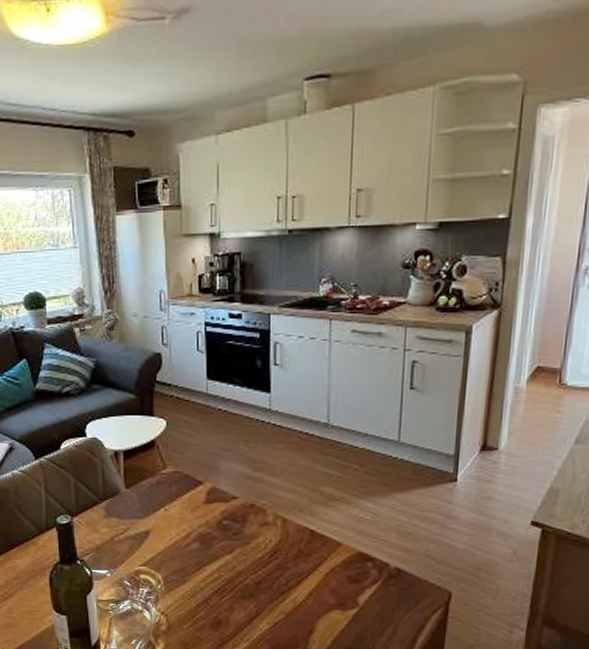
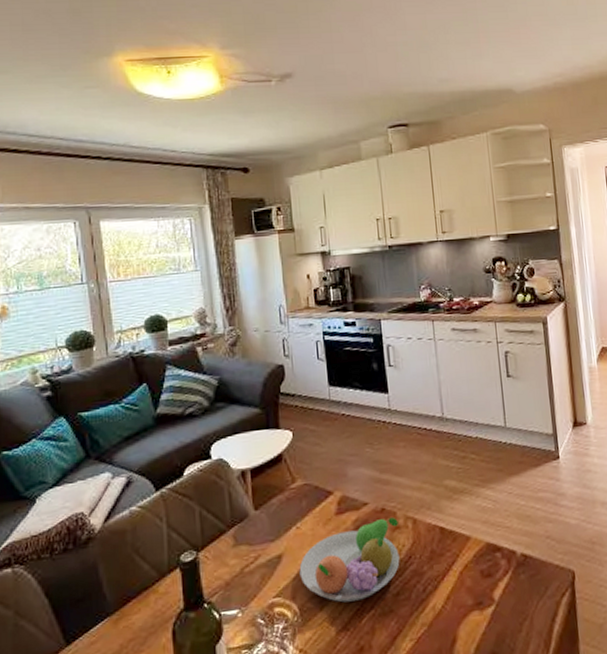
fruit bowl: none [165,513,267,582] -> present [299,517,400,603]

